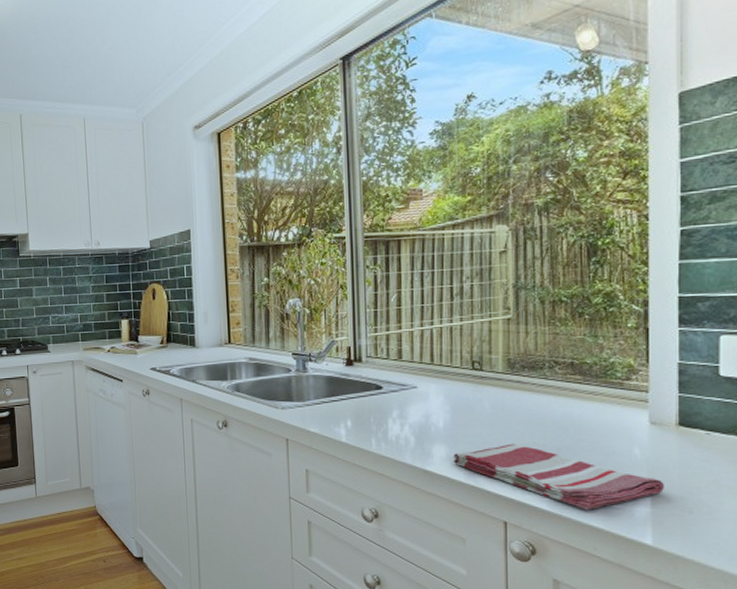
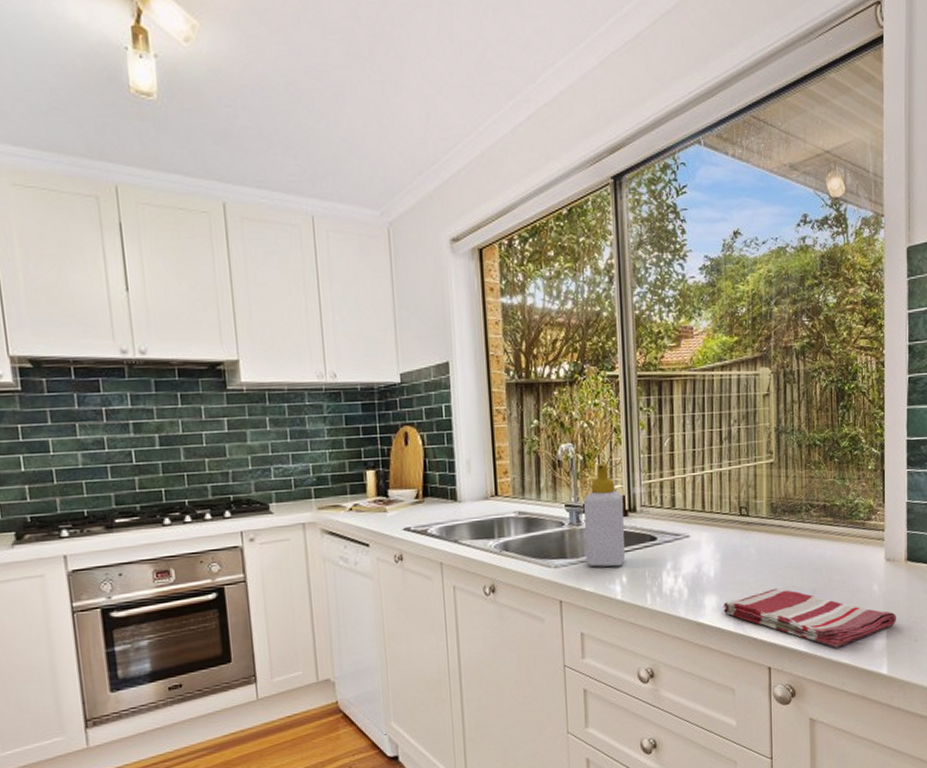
soap bottle: none [310,317,350,412] -> present [583,463,625,567]

